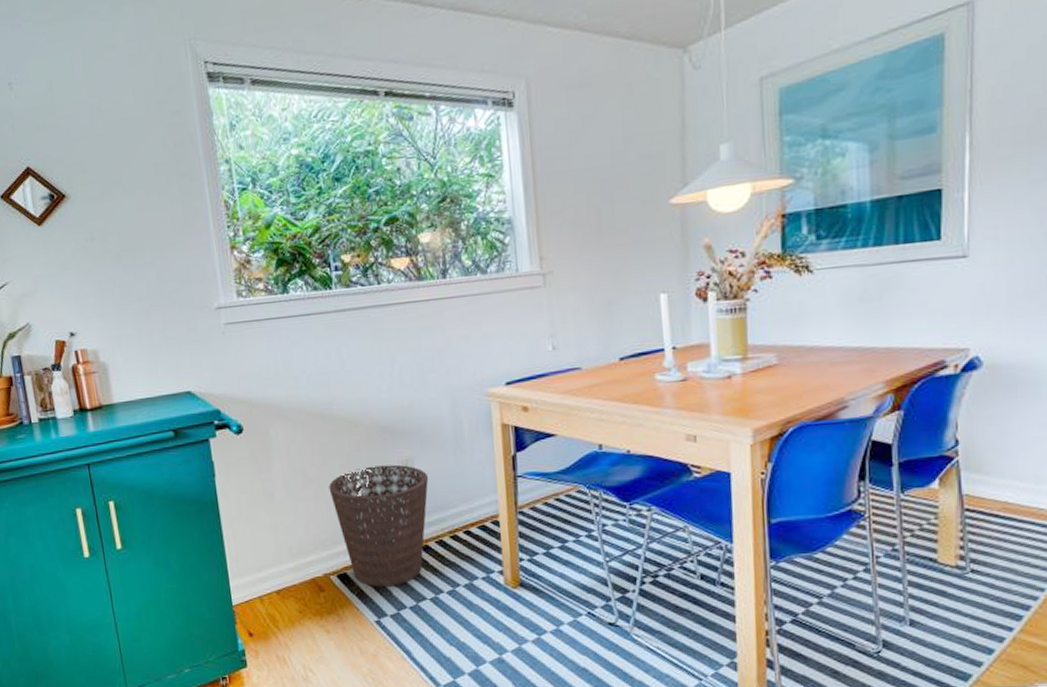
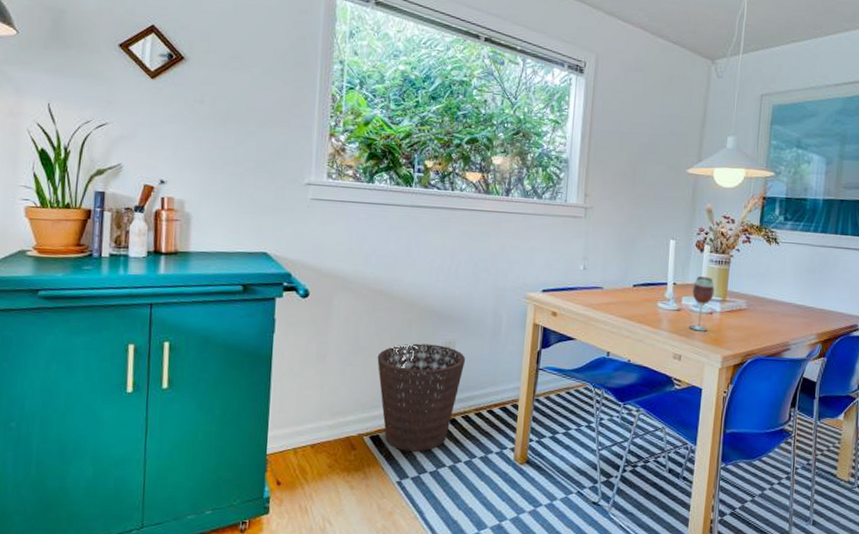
wineglass: none [699,332,730,402] -> present [689,276,715,332]

